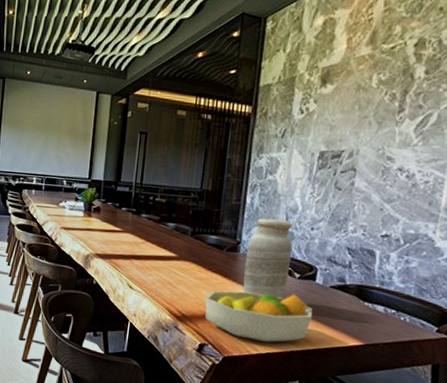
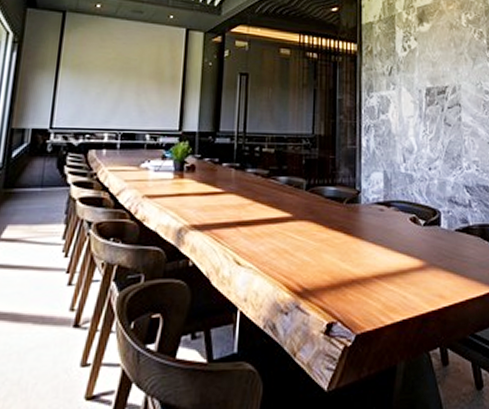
fruit bowl: present [204,290,313,343] -> none [328,244,442,307]
vase: present [243,218,292,299] -> none [367,160,415,252]

